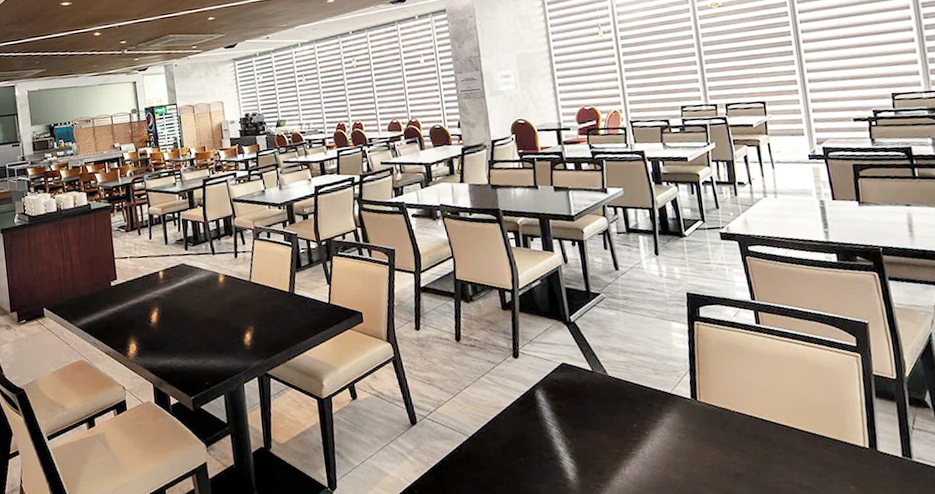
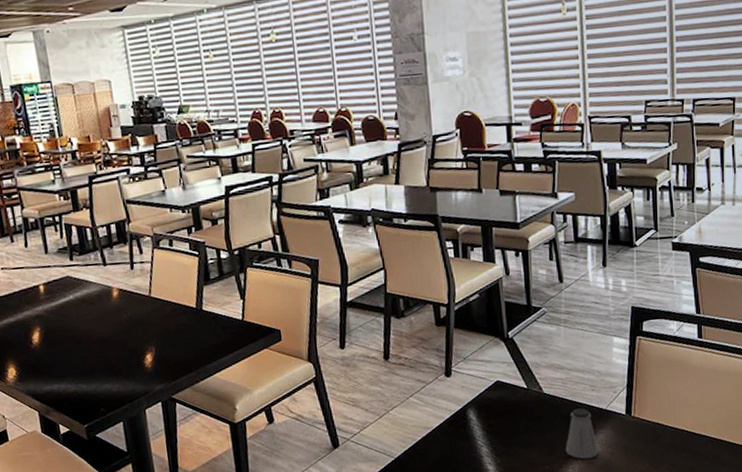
saltshaker: none [633,391,668,443] -> present [565,408,599,459]

